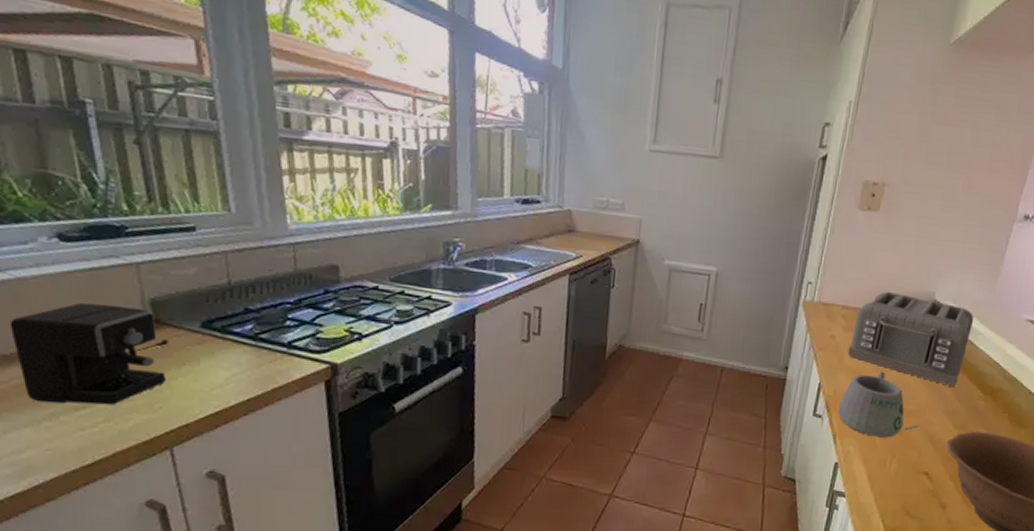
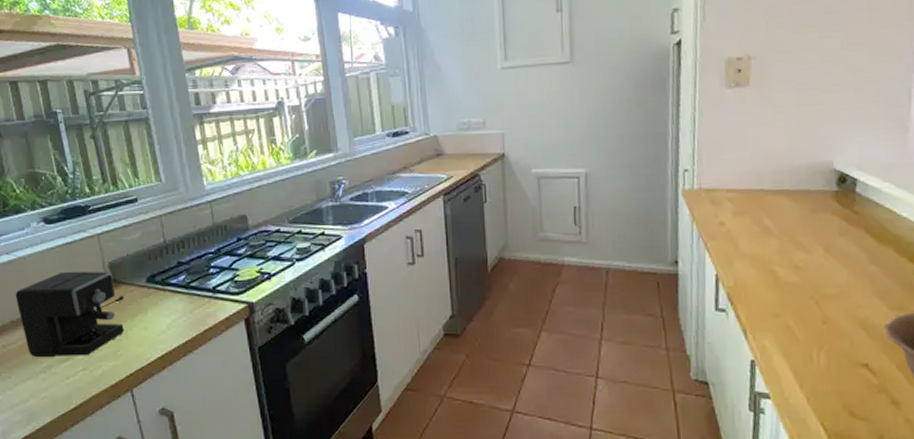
mug: present [838,371,919,438] -> none [743,254,845,328]
toaster: present [847,291,974,386] -> none [742,167,888,262]

